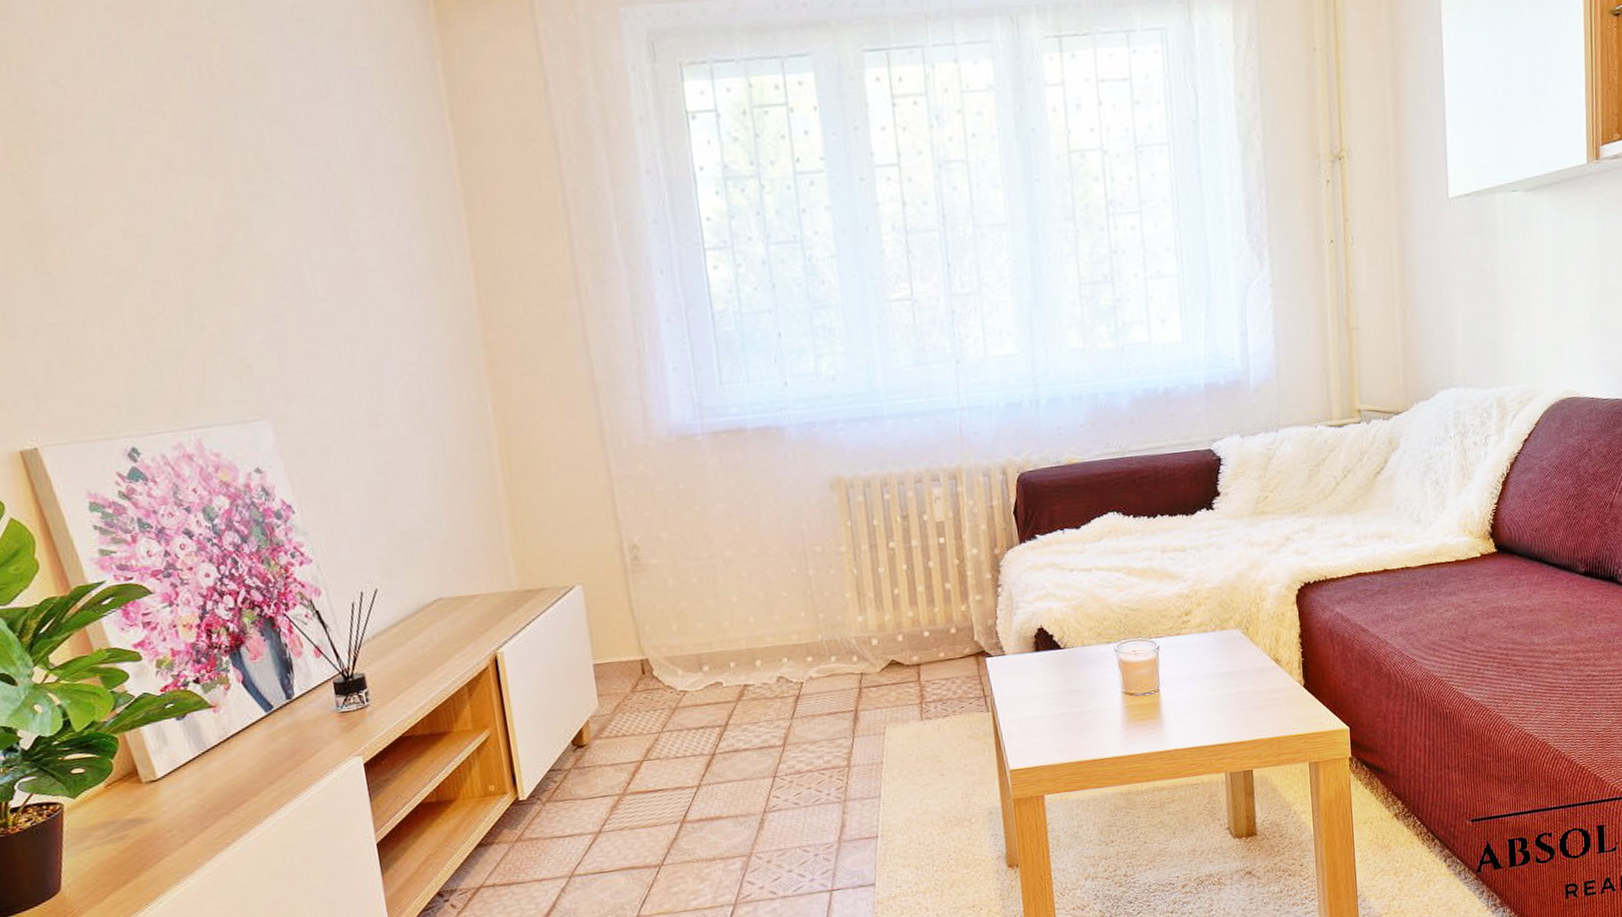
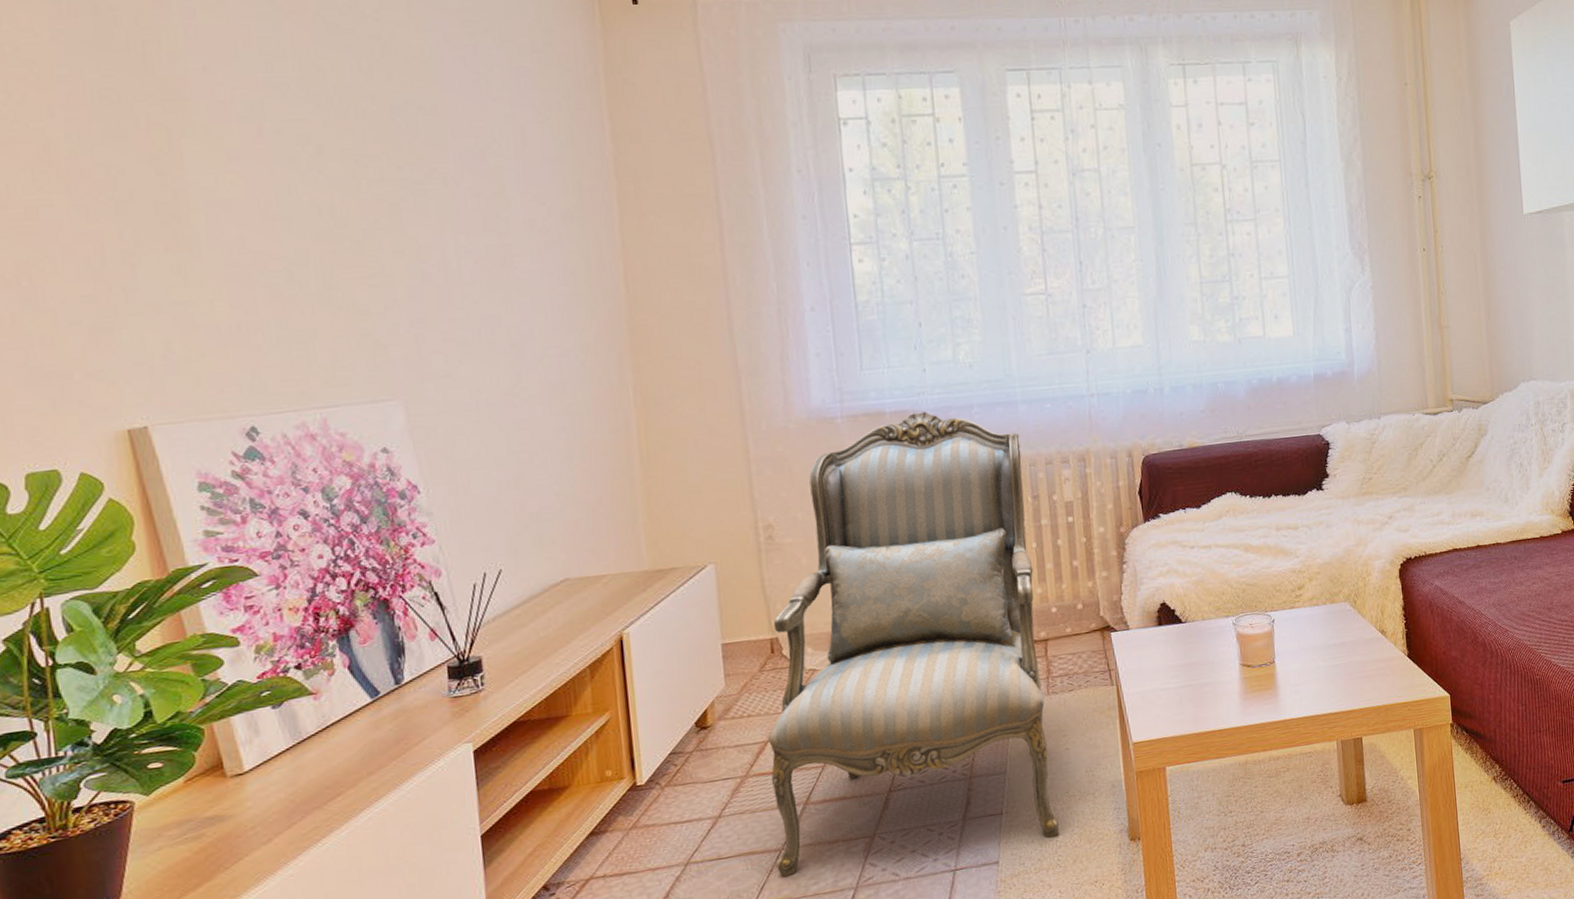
armchair: none [643,428,936,892] -> present [768,412,1060,878]

